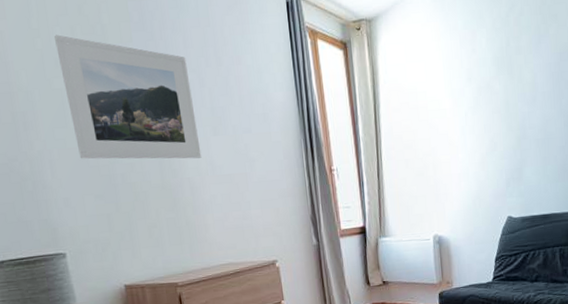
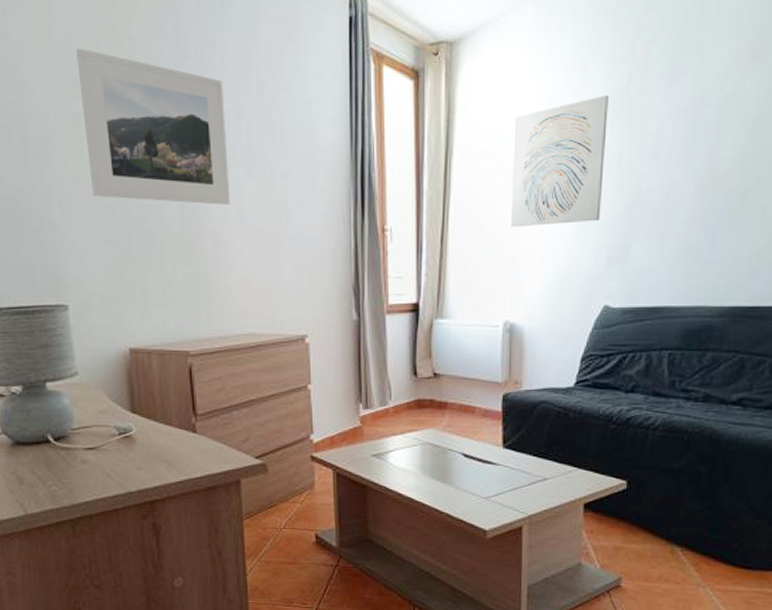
wall art: none [424,56,498,161] -> present [510,95,609,228]

